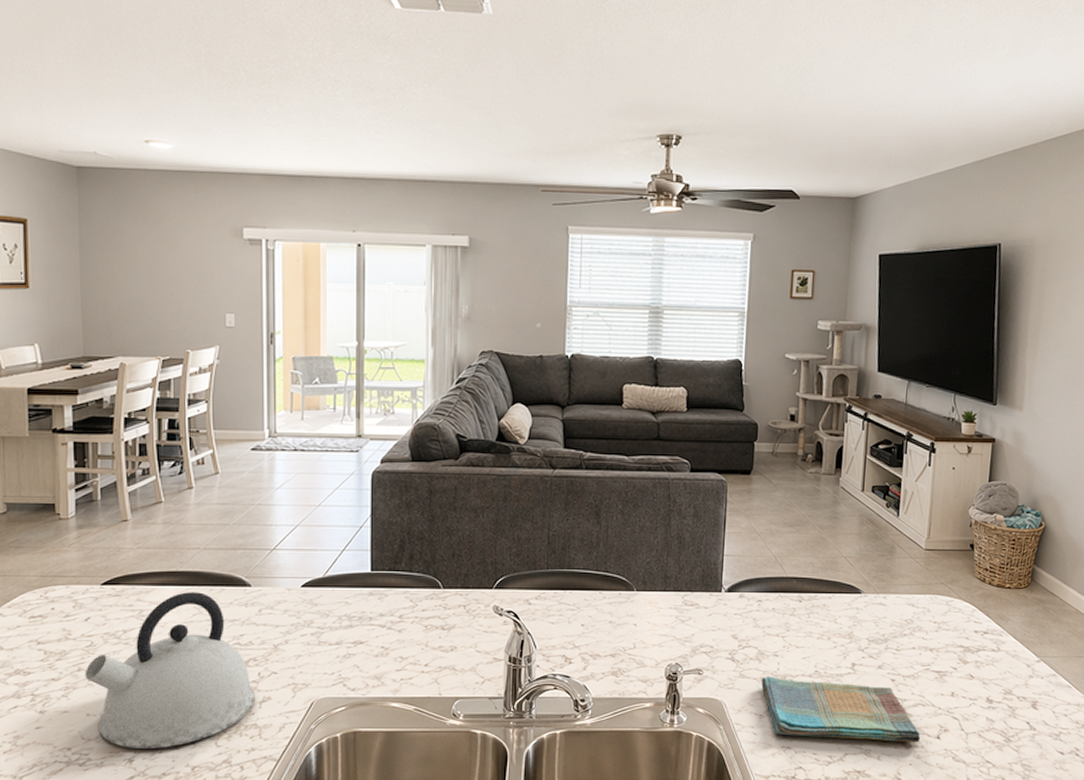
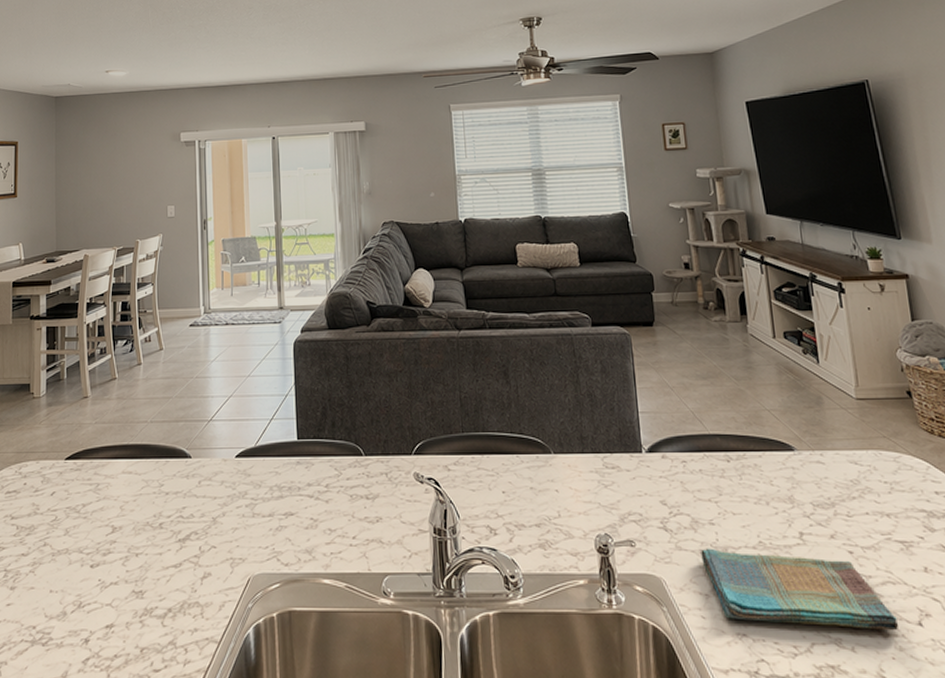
kettle: present [85,592,254,748] -> none [49,465,196,628]

